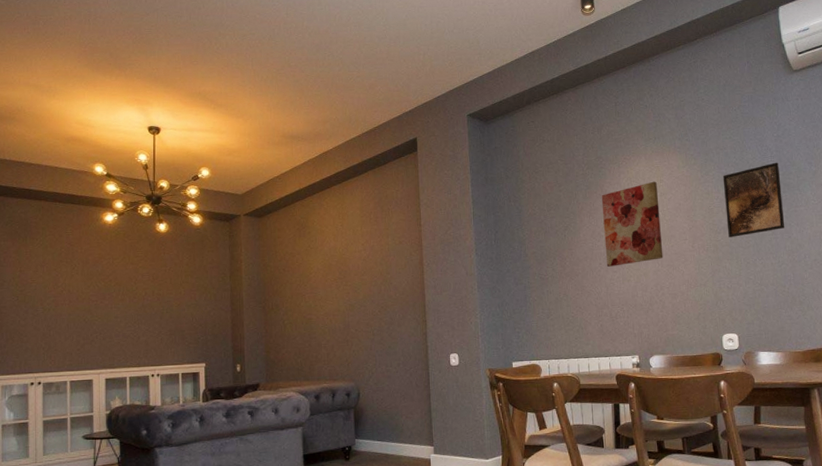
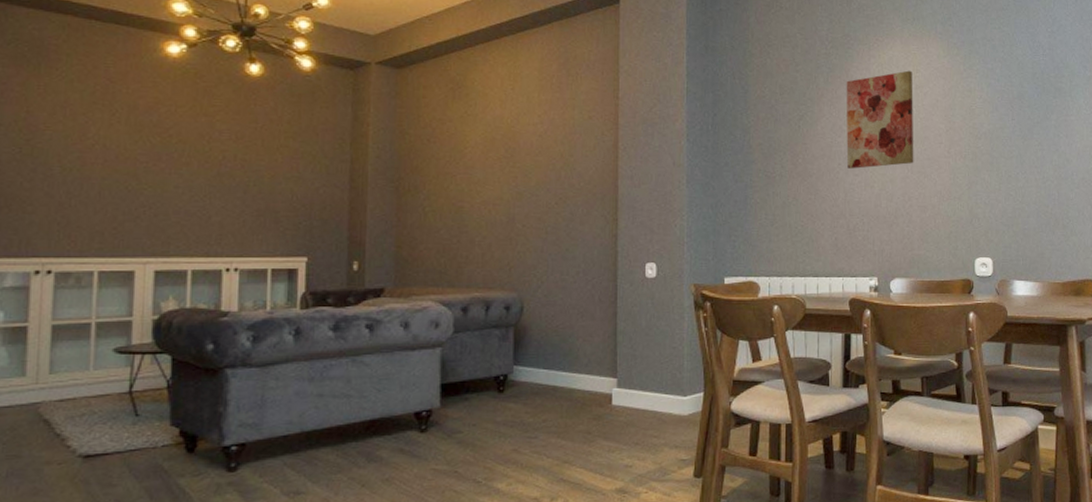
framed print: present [722,162,785,237] -> none [988,62,1053,145]

